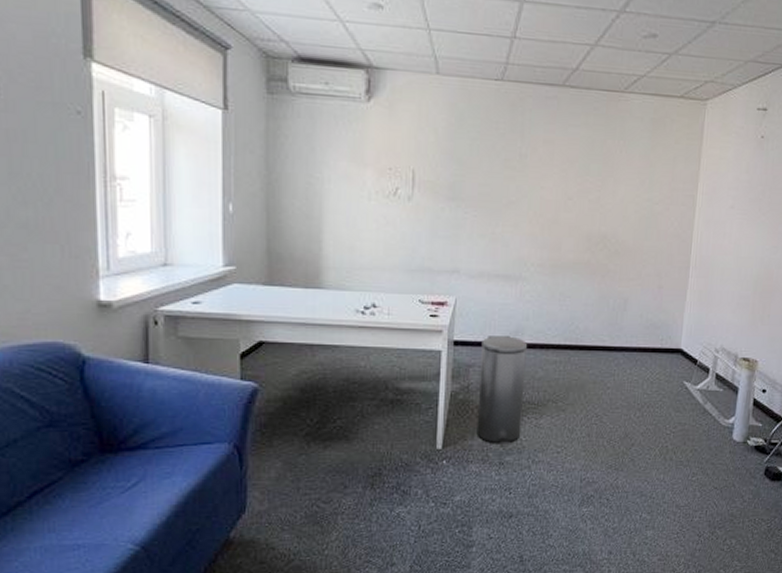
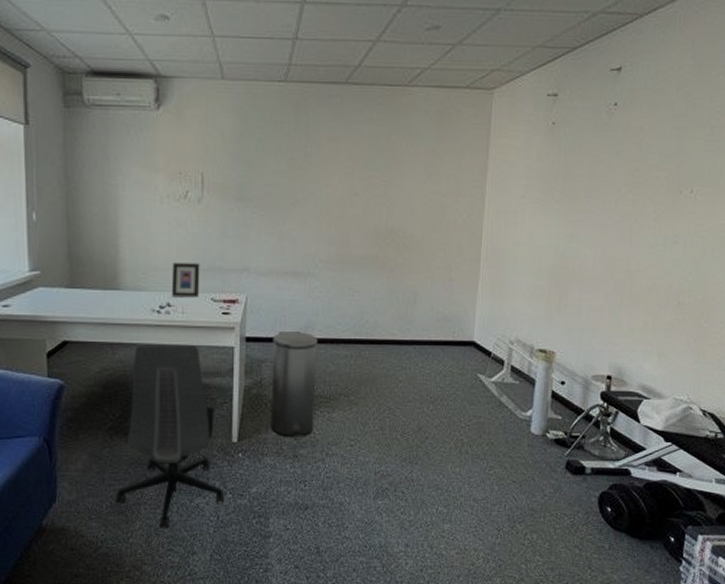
office chair: none [311,346,427,540] -> present [116,344,225,529]
picture frame: none [377,262,408,299] -> present [171,263,200,298]

